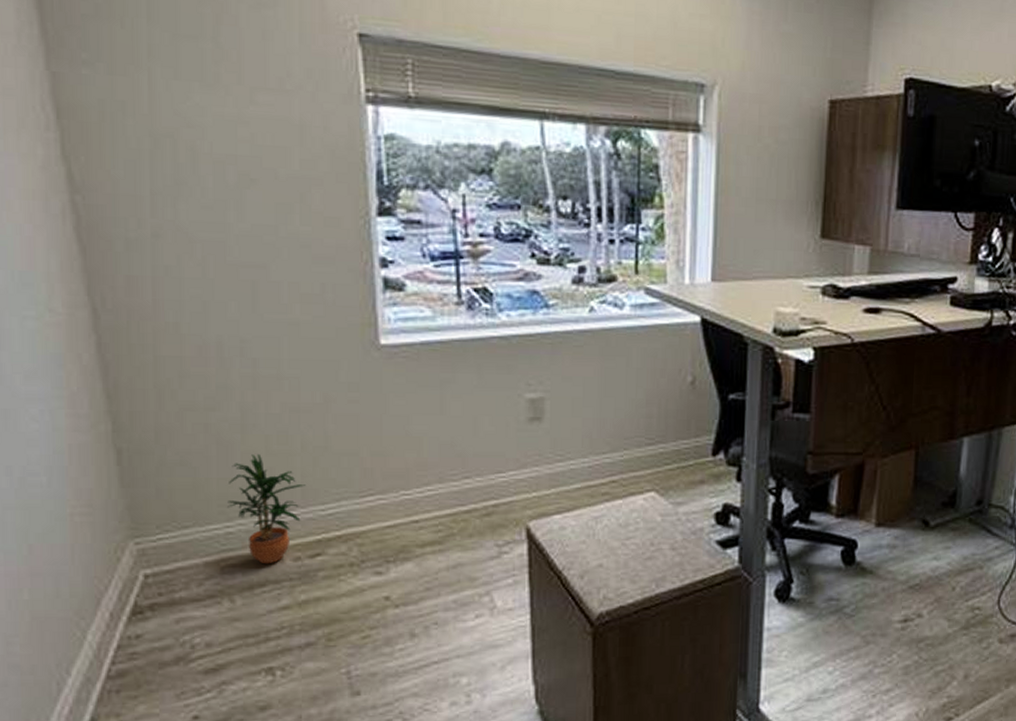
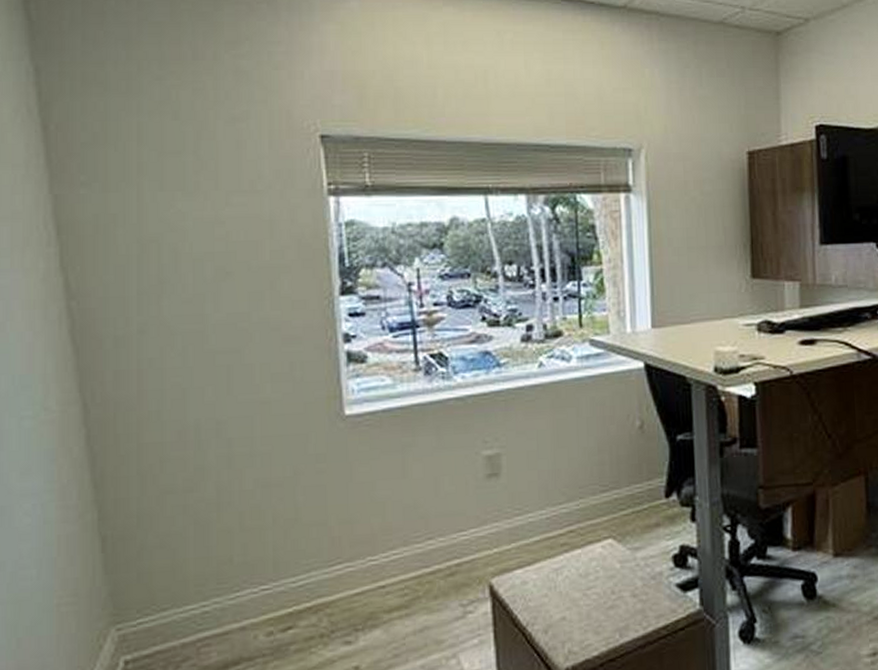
potted plant: present [228,453,305,564] -> none [204,530,277,642]

